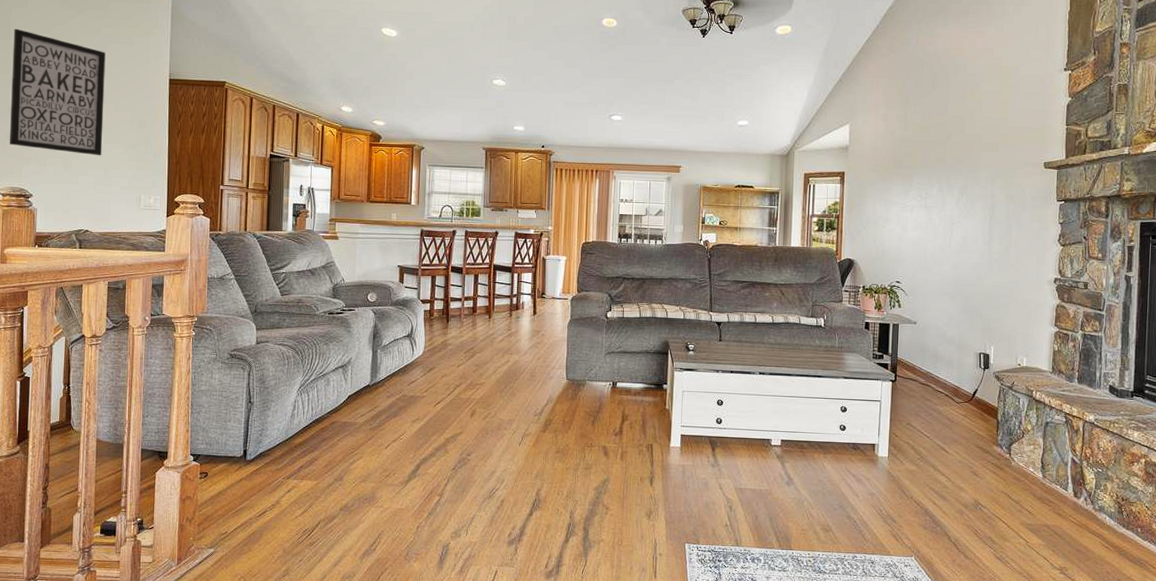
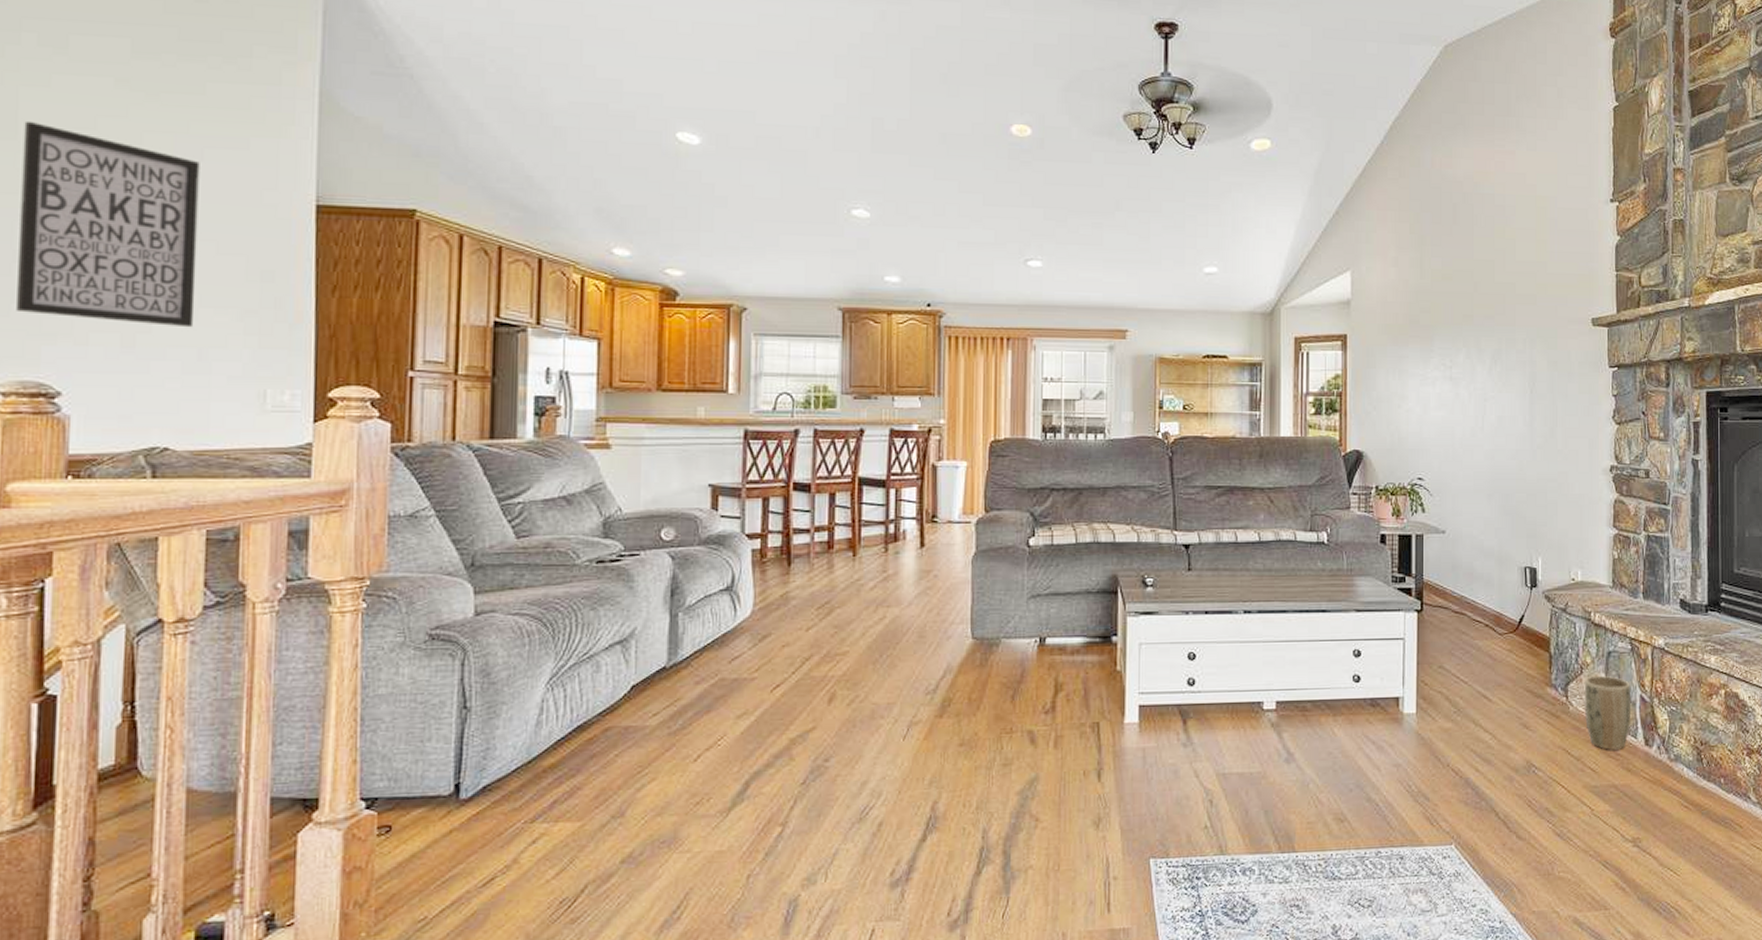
plant pot: none [1024,439,1064,498] -> present [1584,675,1632,750]

